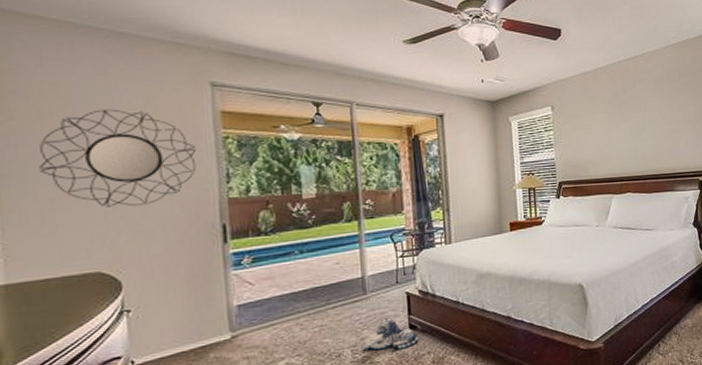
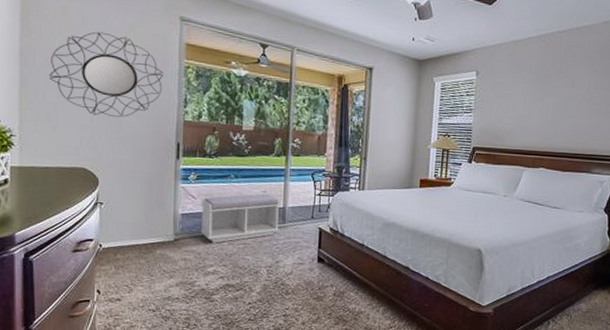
bench: none [260,265,360,332] -> present [200,193,280,243]
plush toy: present [363,318,419,350] -> none [277,247,325,278]

